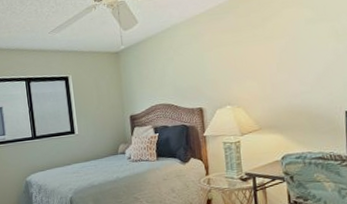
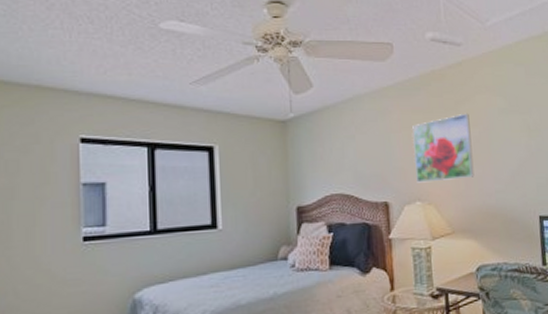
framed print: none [222,27,280,91] -> present [412,113,474,183]

